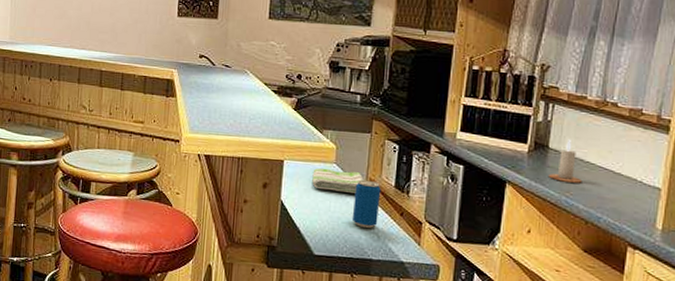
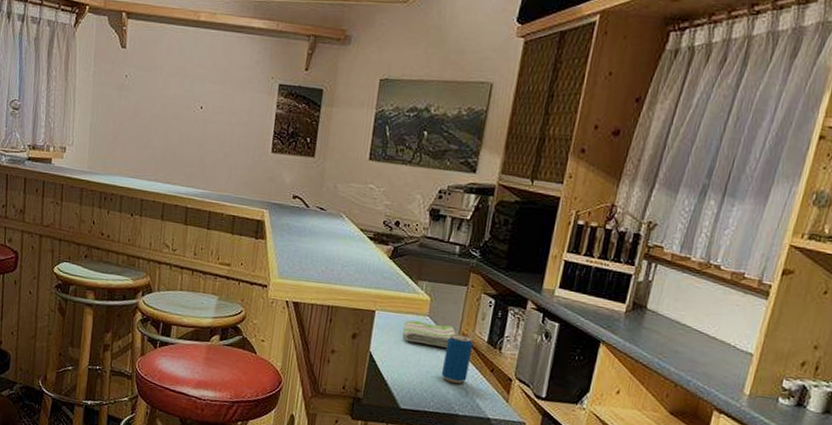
candle: present [548,139,583,183] -> none [642,300,677,346]

